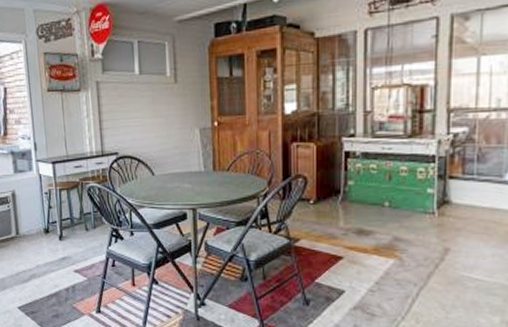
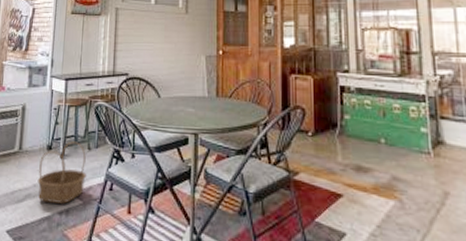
basket: none [39,223,87,281] -> present [37,141,86,204]

